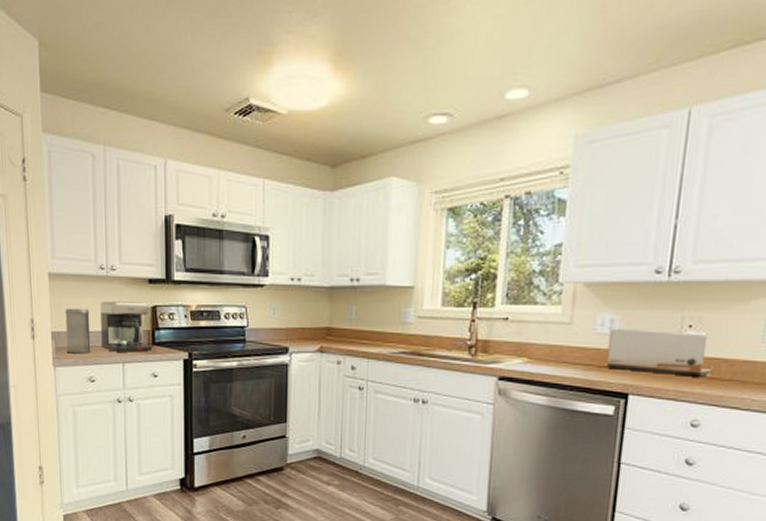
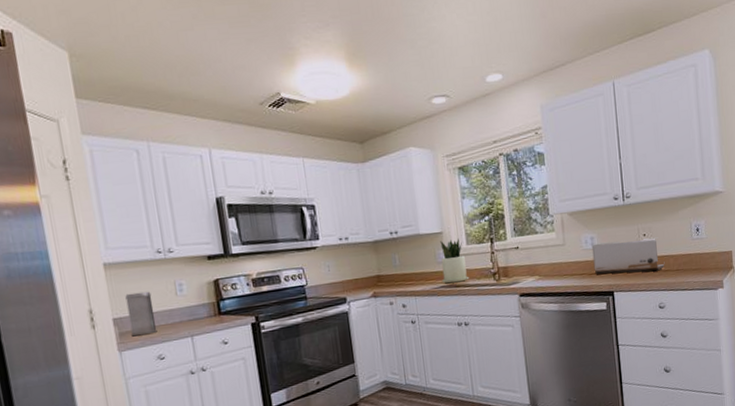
coffee maker: present [100,301,153,354] -> none [161,277,220,328]
planter: none [402,296,438,351] -> present [440,238,470,284]

